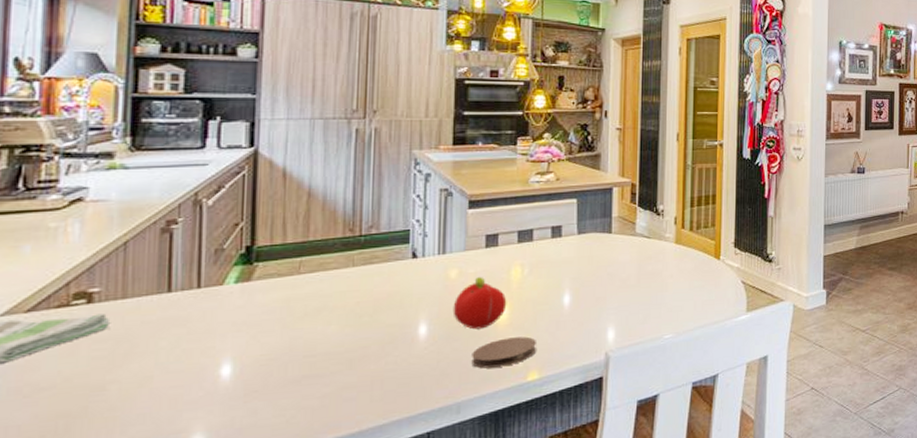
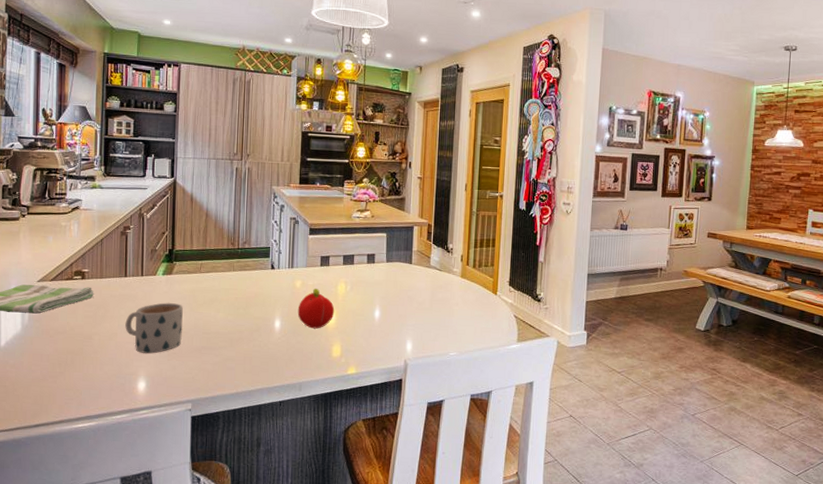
mug: none [168,320,270,399] -> present [125,303,183,354]
coaster: present [471,336,537,369] -> none [309,338,355,360]

